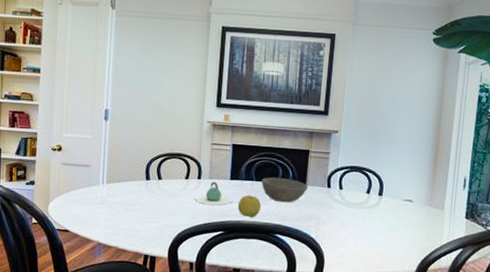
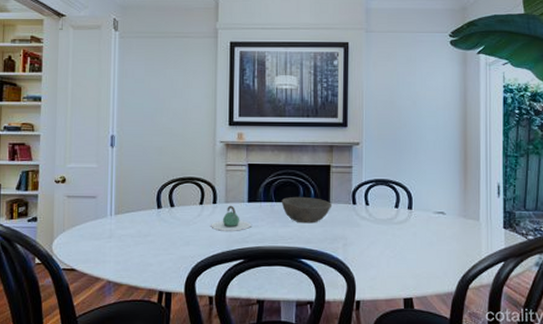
fruit: present [237,195,262,217] -> none [257,218,283,242]

